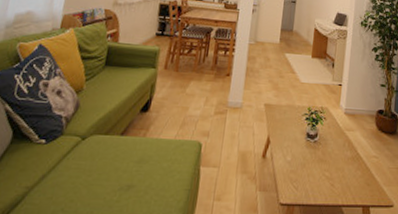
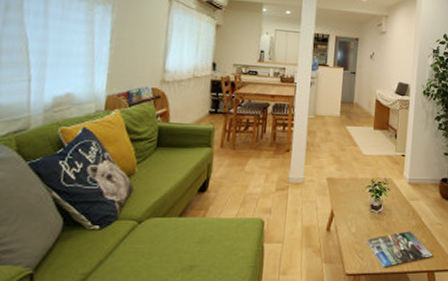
magazine: none [300,162,368,199] -> present [365,231,432,268]

